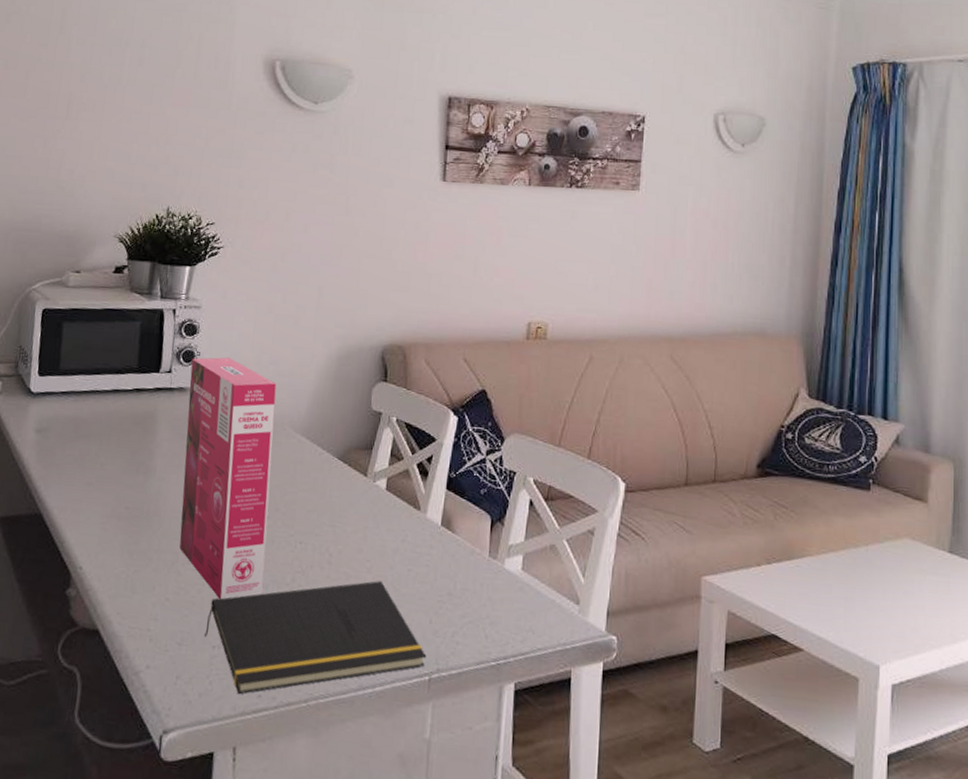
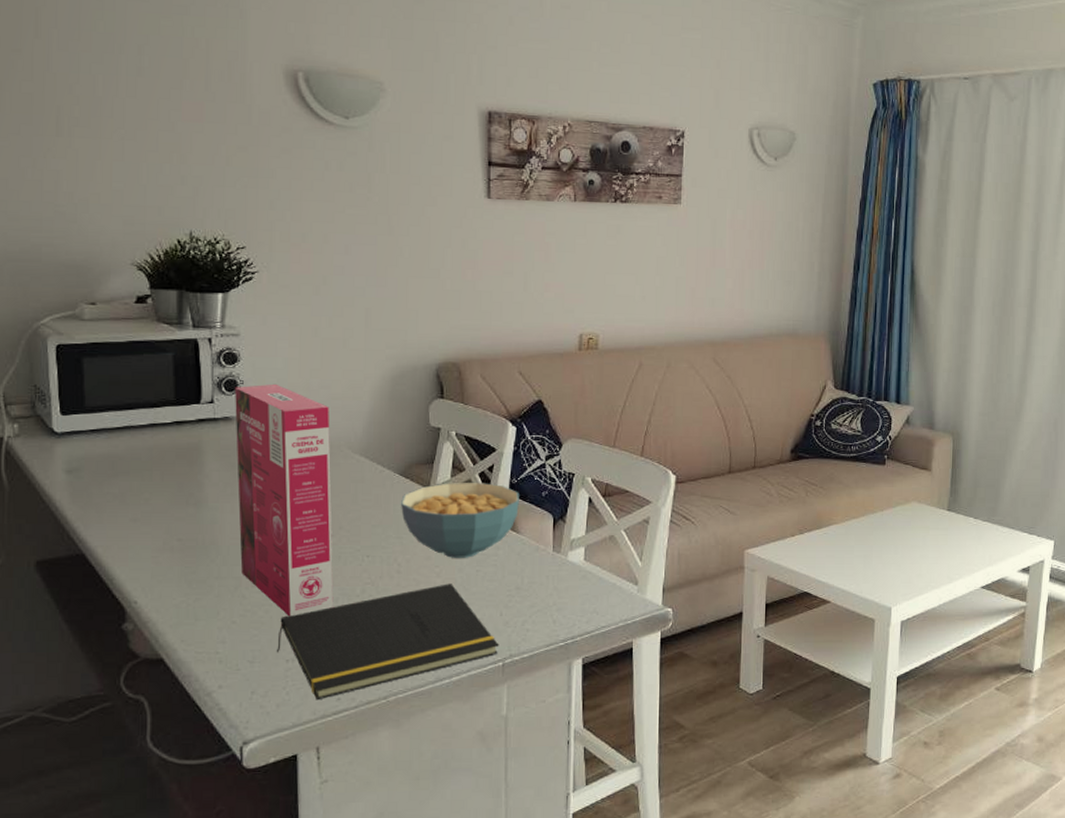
cereal bowl: none [337,471,457,555] -> present [401,482,519,558]

